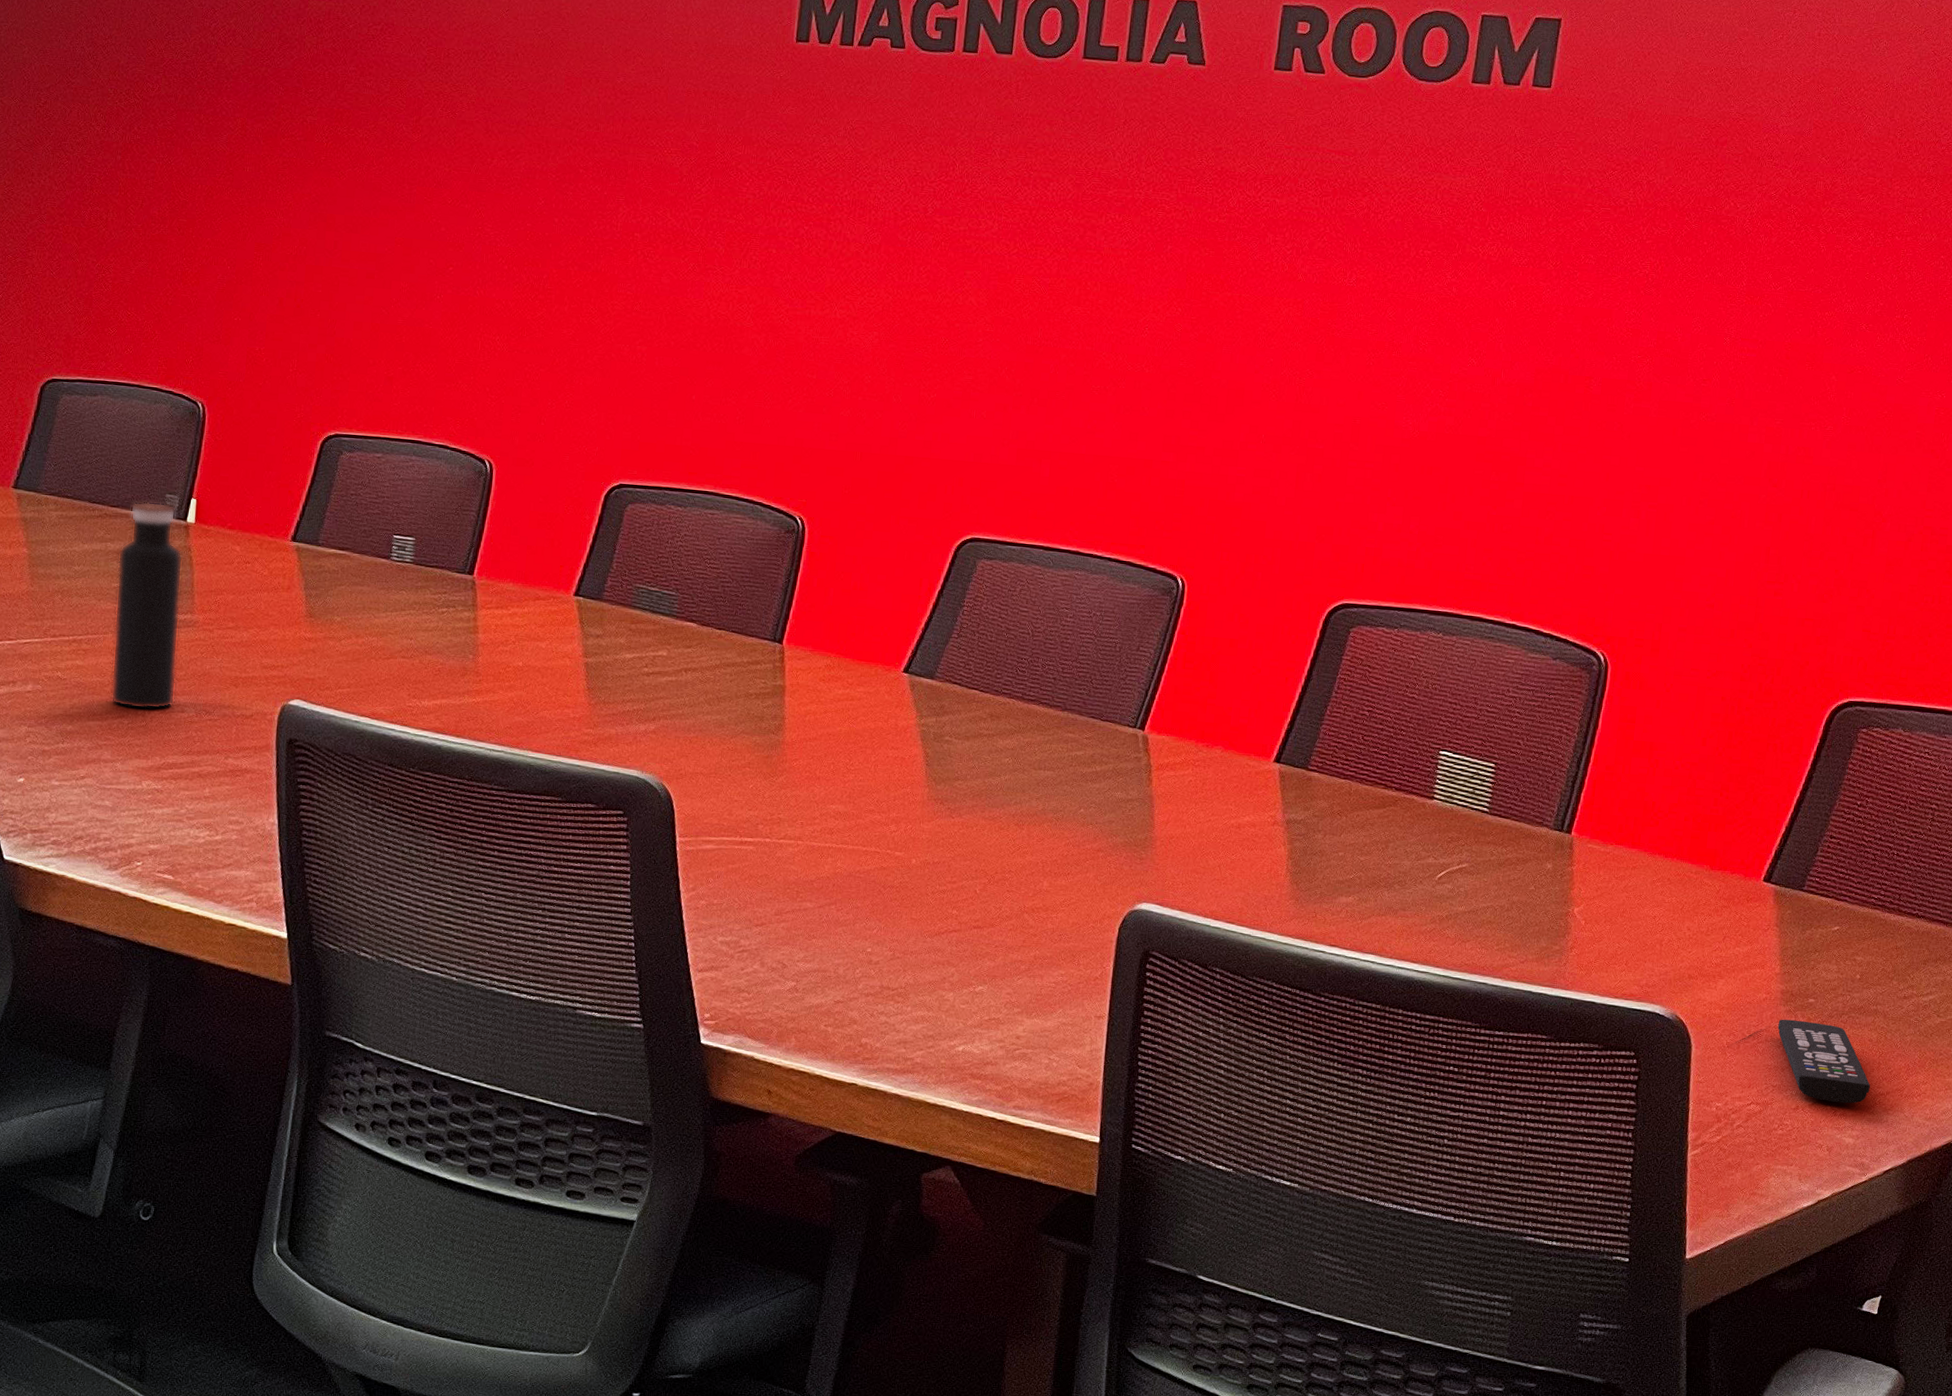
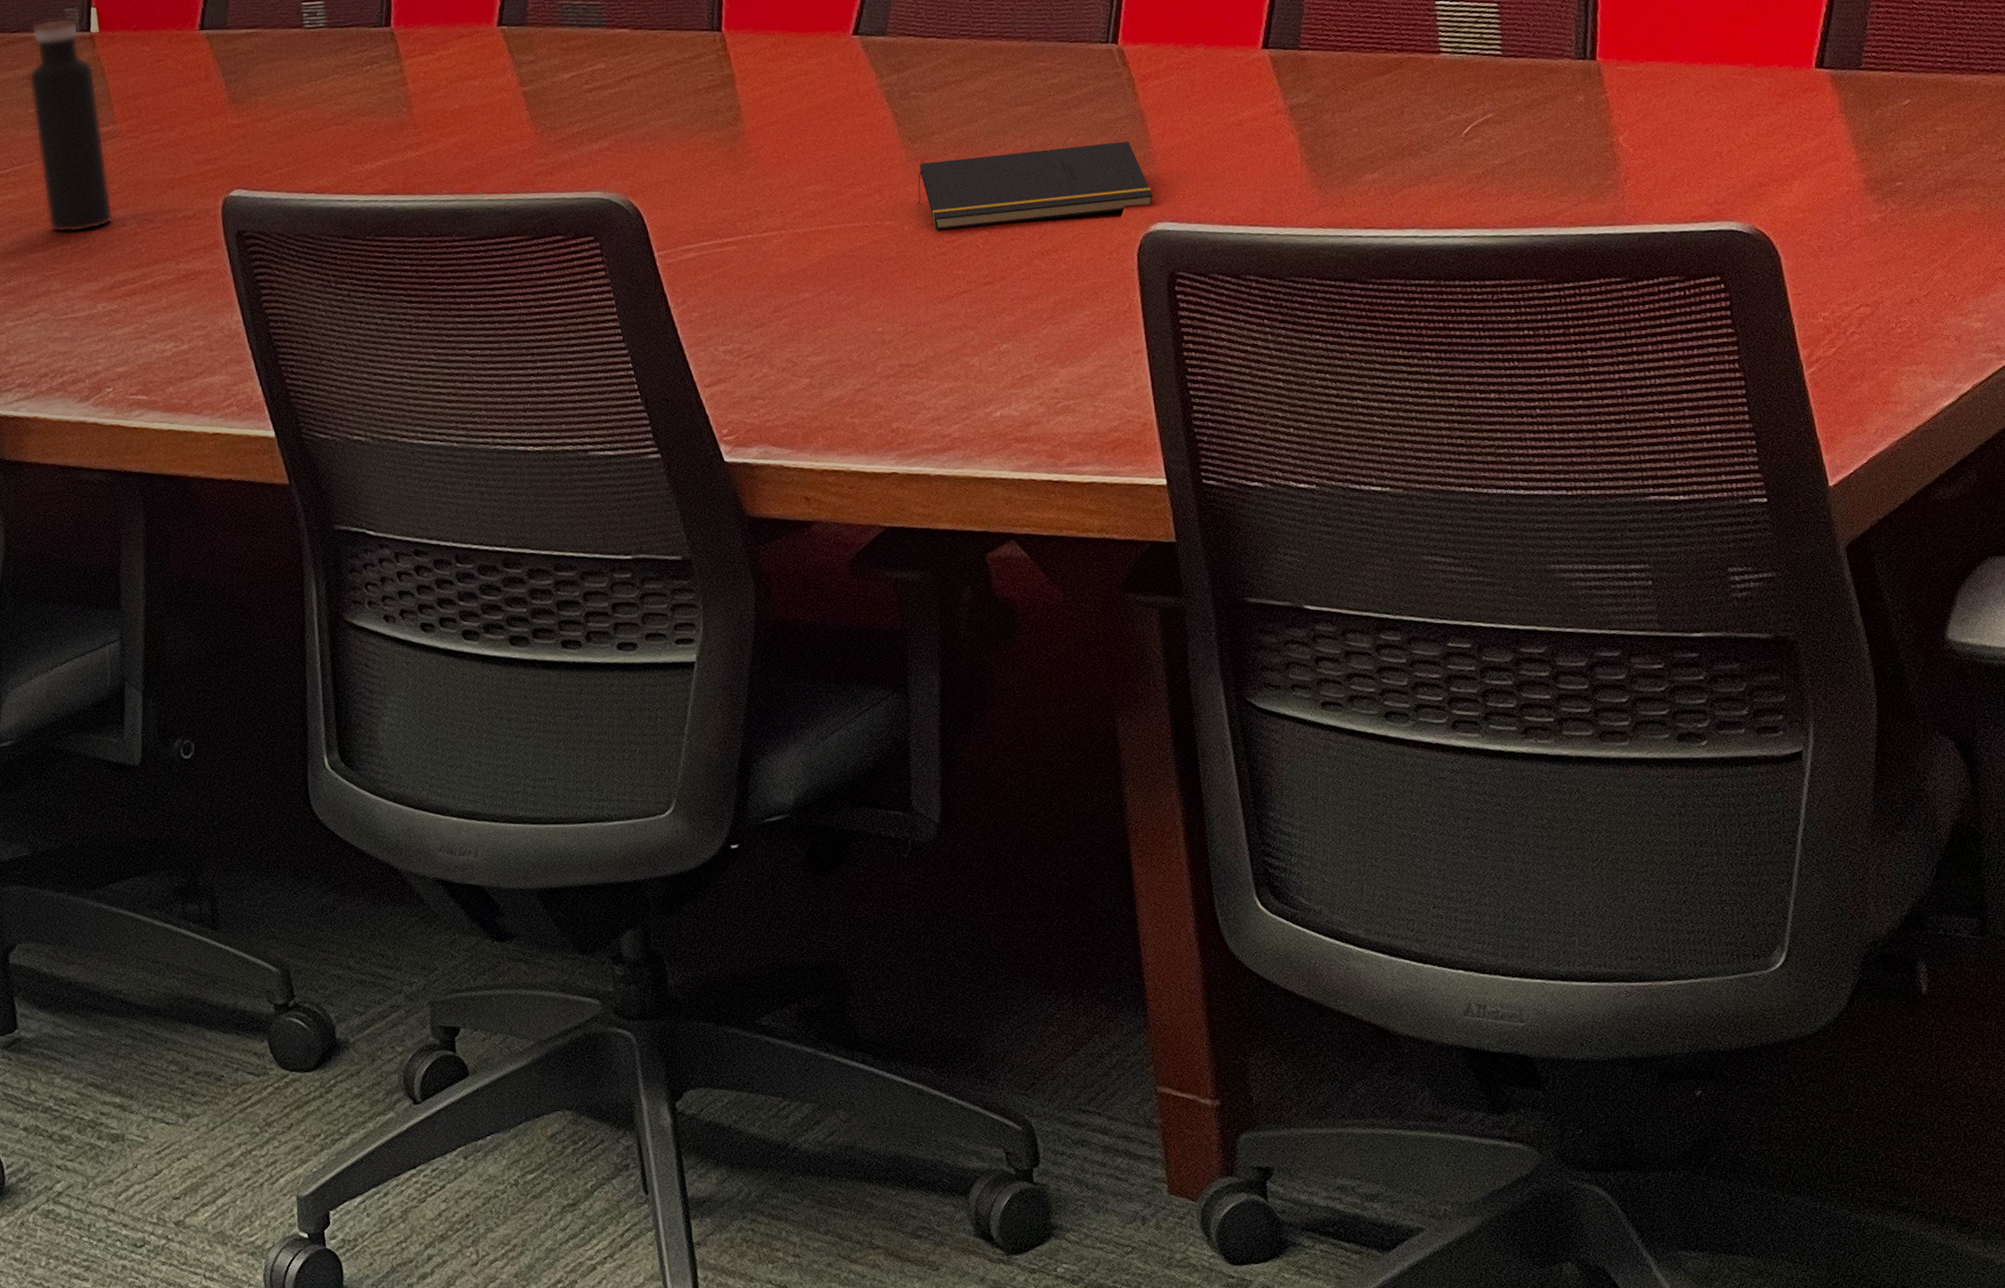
notepad: none [929,804,1146,886] -> present [917,141,1154,231]
remote control: present [1778,1019,1870,1104] -> none [1868,205,1987,288]

